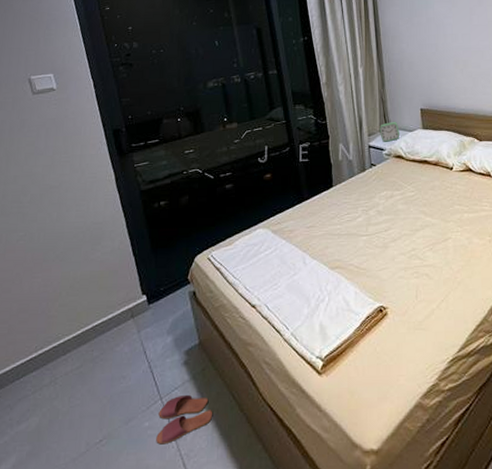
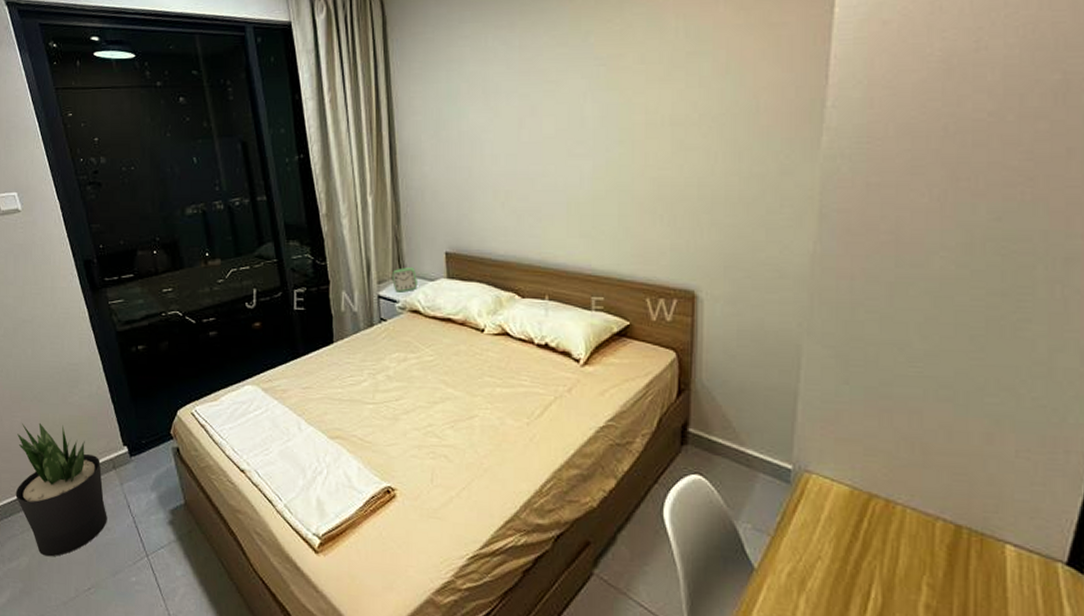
planter: none [30,280,123,414] -> present [15,422,107,557]
slippers: present [156,394,212,445] -> none [144,555,200,602]

